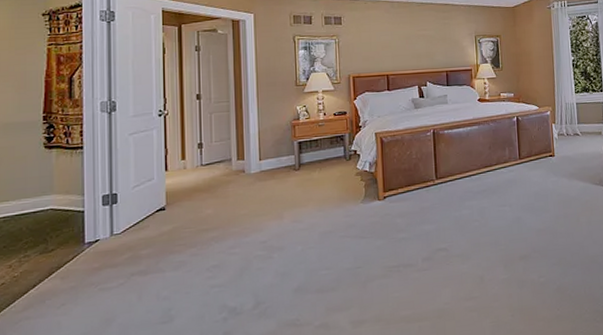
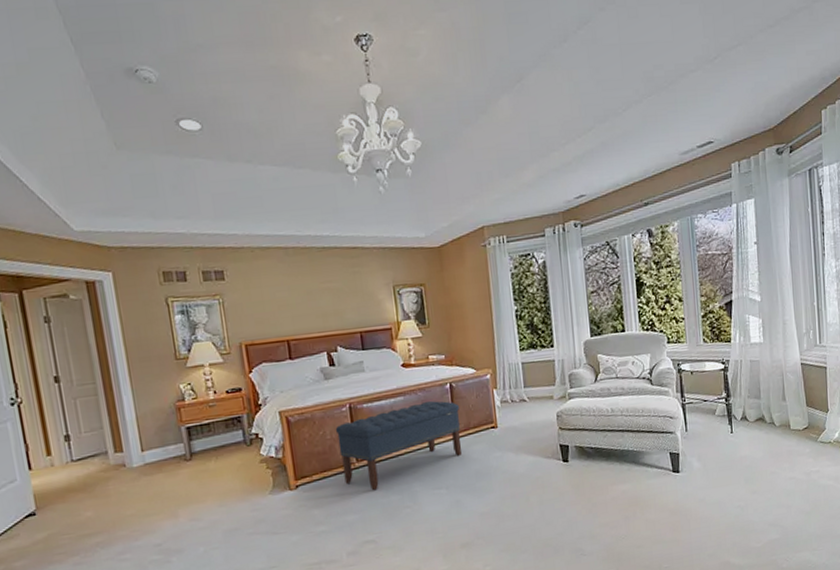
bench: none [420,131,525,205] -> present [335,401,463,491]

